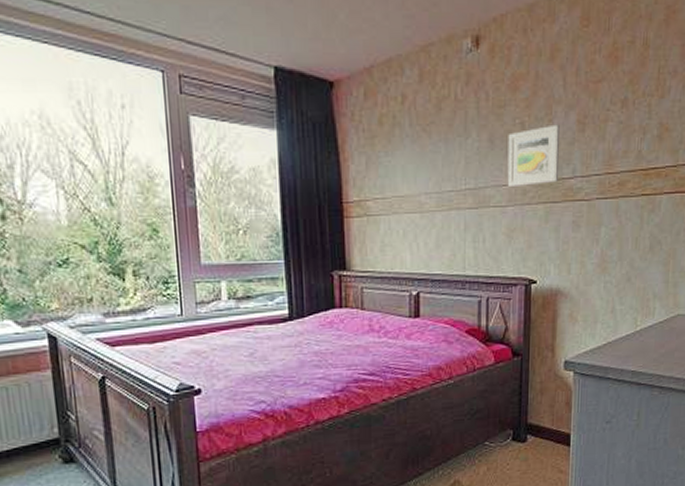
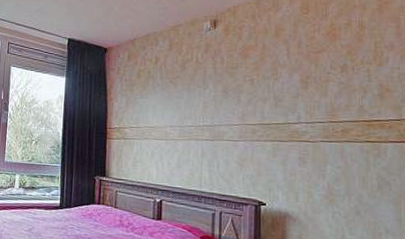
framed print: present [507,124,561,188] -> none [239,82,286,127]

